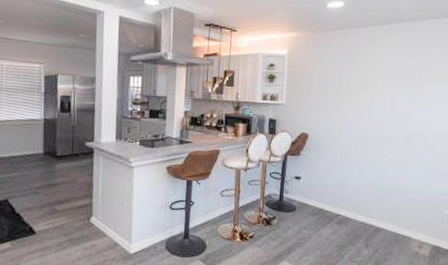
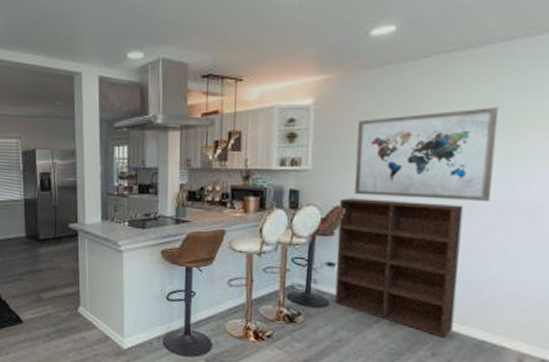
shelving unit: none [300,127,386,233] -> present [334,198,464,338]
wall art: none [314,66,407,132] -> present [353,107,499,201]

